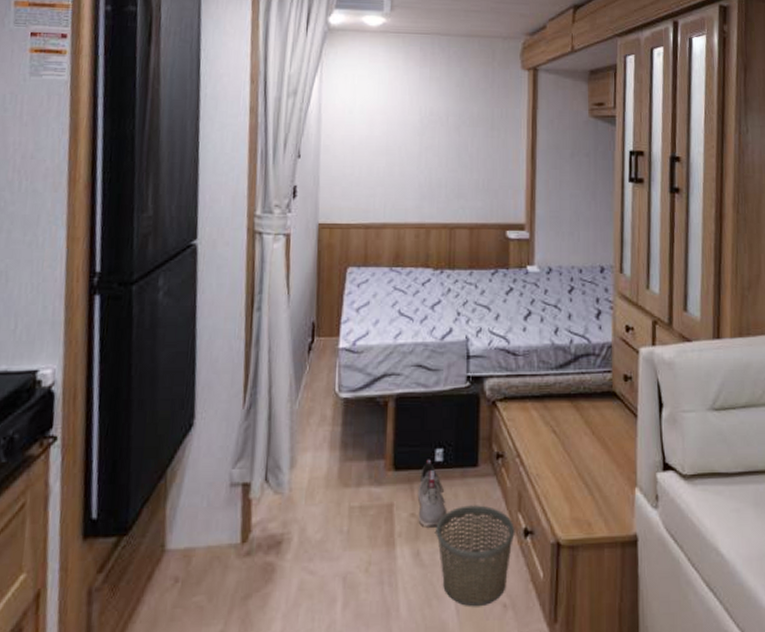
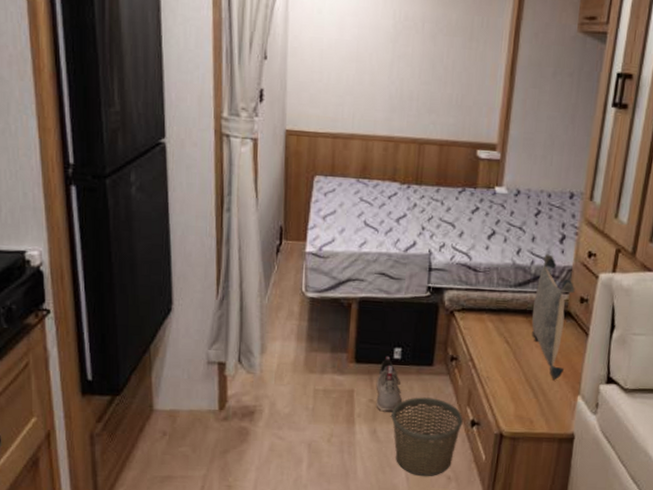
pillow: none [577,331,617,472] -> present [531,254,575,381]

